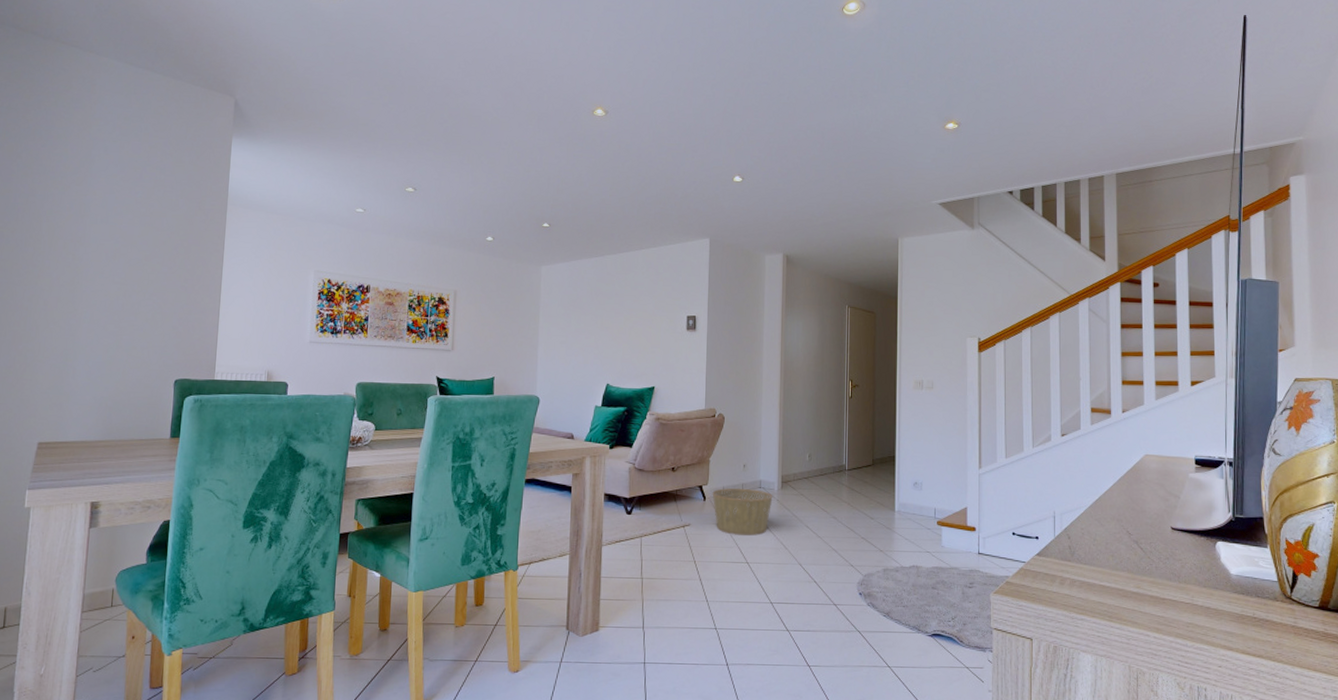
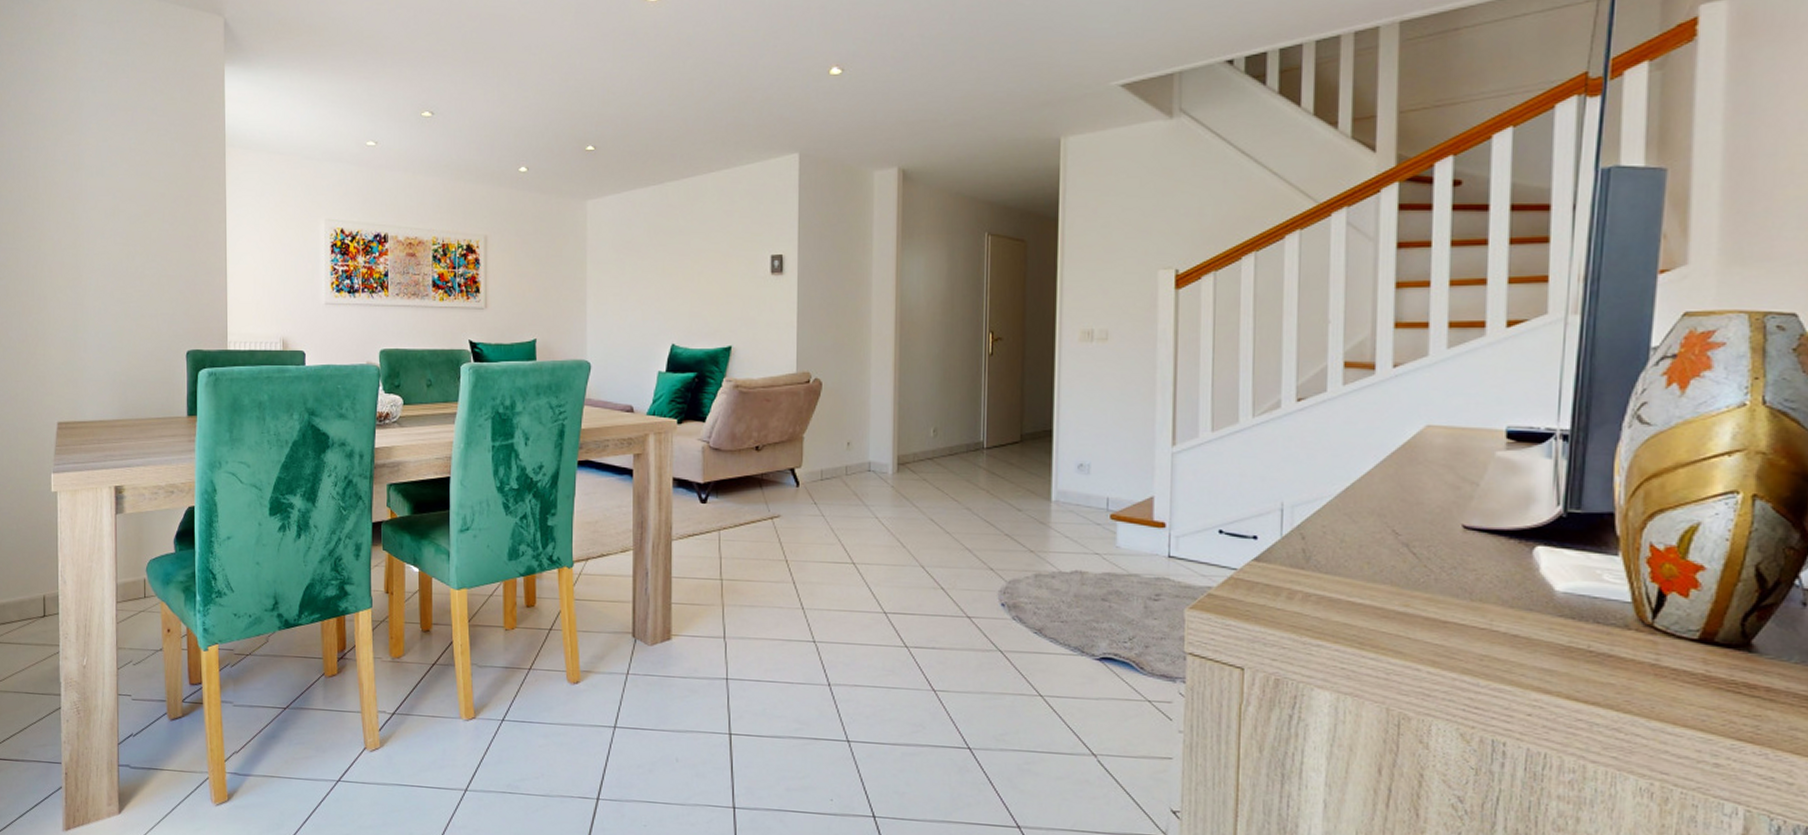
basket: present [712,488,773,536] -> none [807,472,886,530]

